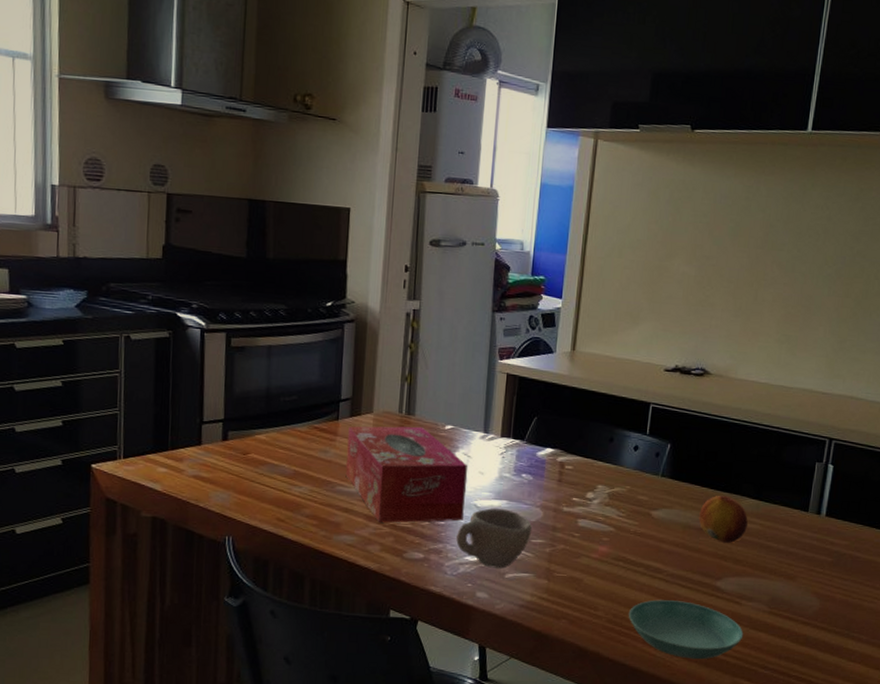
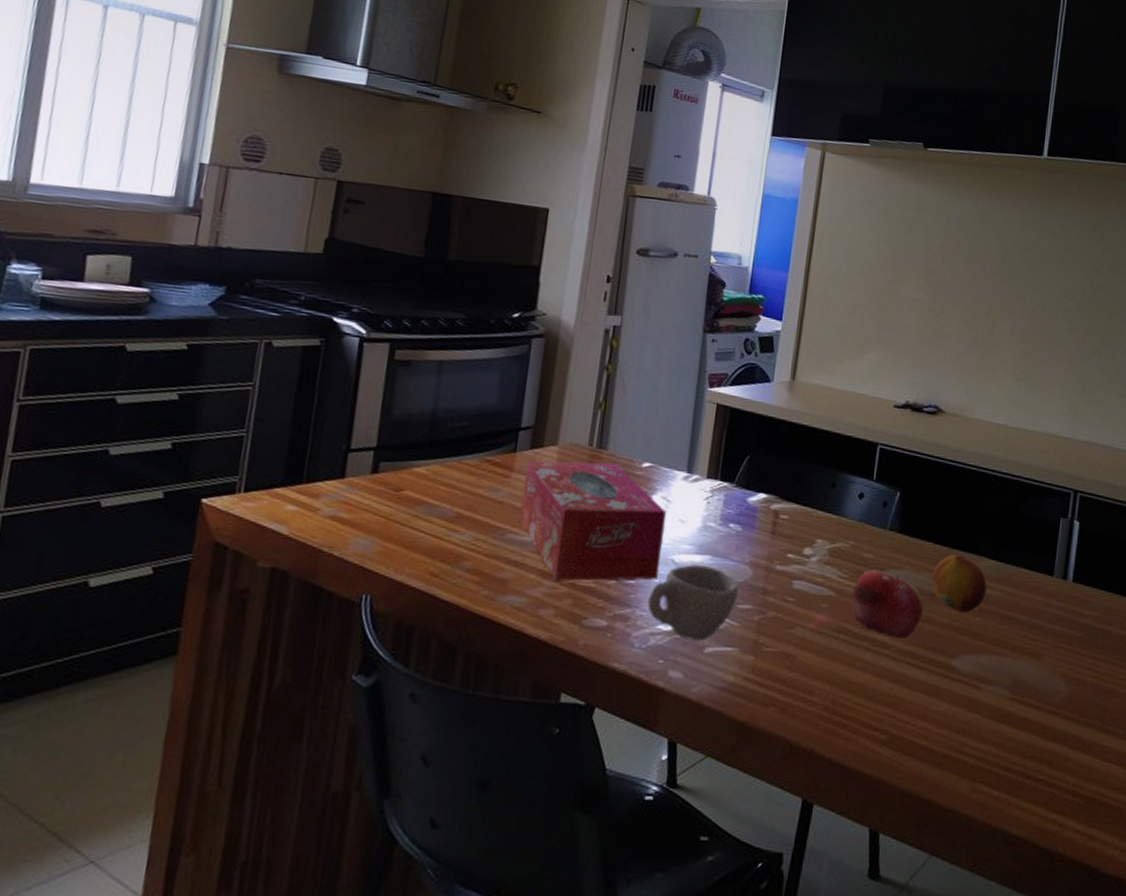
saucer: present [628,600,744,660] -> none [849,682,983,759]
fruit: none [629,509,692,565] -> present [851,569,924,638]

